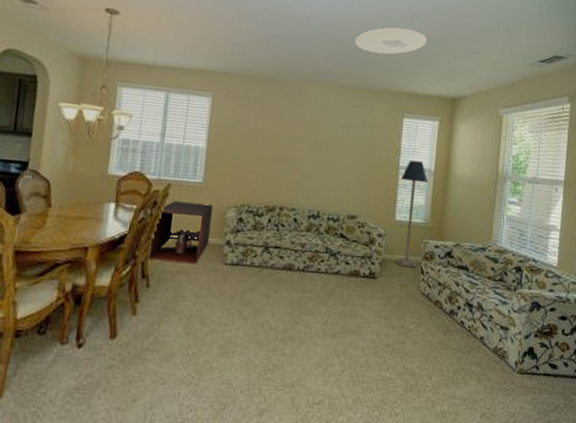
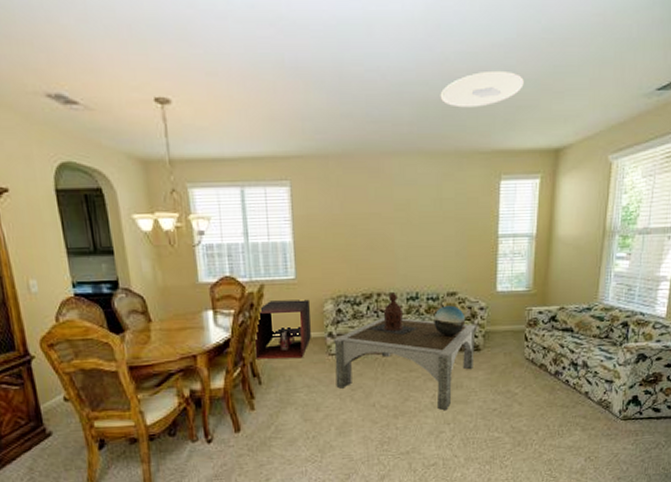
coffee table: none [226,232,374,341] -> present [332,317,476,411]
lantern: none [267,208,316,253] -> present [368,293,417,336]
decorative globe: none [332,227,364,260] -> present [433,305,466,336]
floor lamp: present [394,160,429,268] -> none [498,225,530,336]

